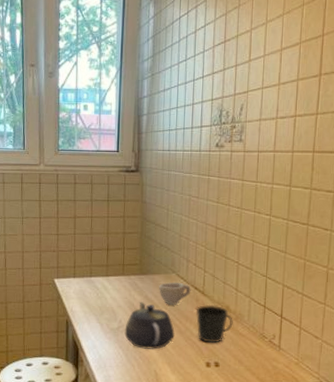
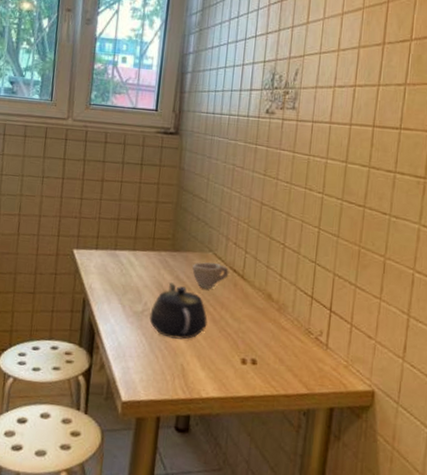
cup: present [196,304,233,343] -> none [233,291,275,337]

